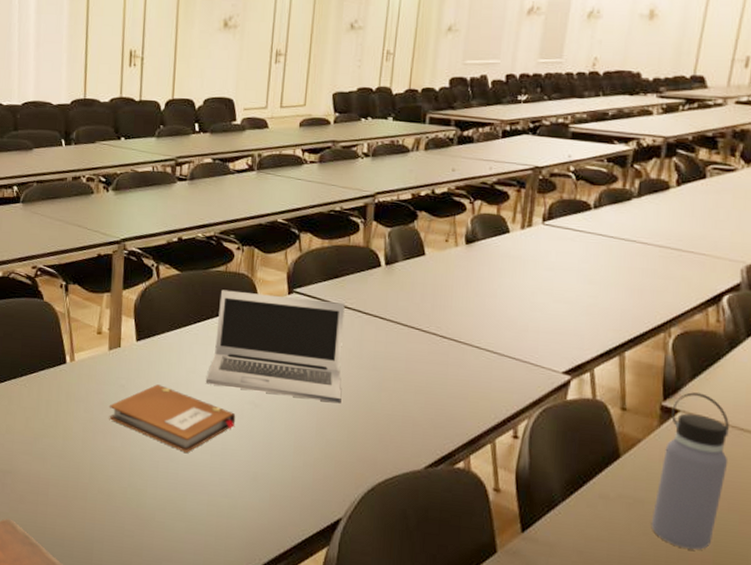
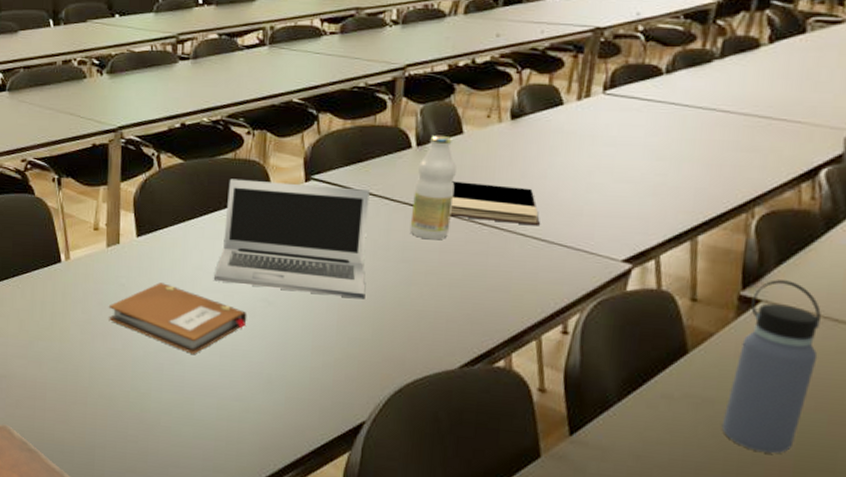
bottle: none [380,255,420,350] -> present [409,135,457,240]
book: none [414,297,492,340] -> present [449,181,540,226]

